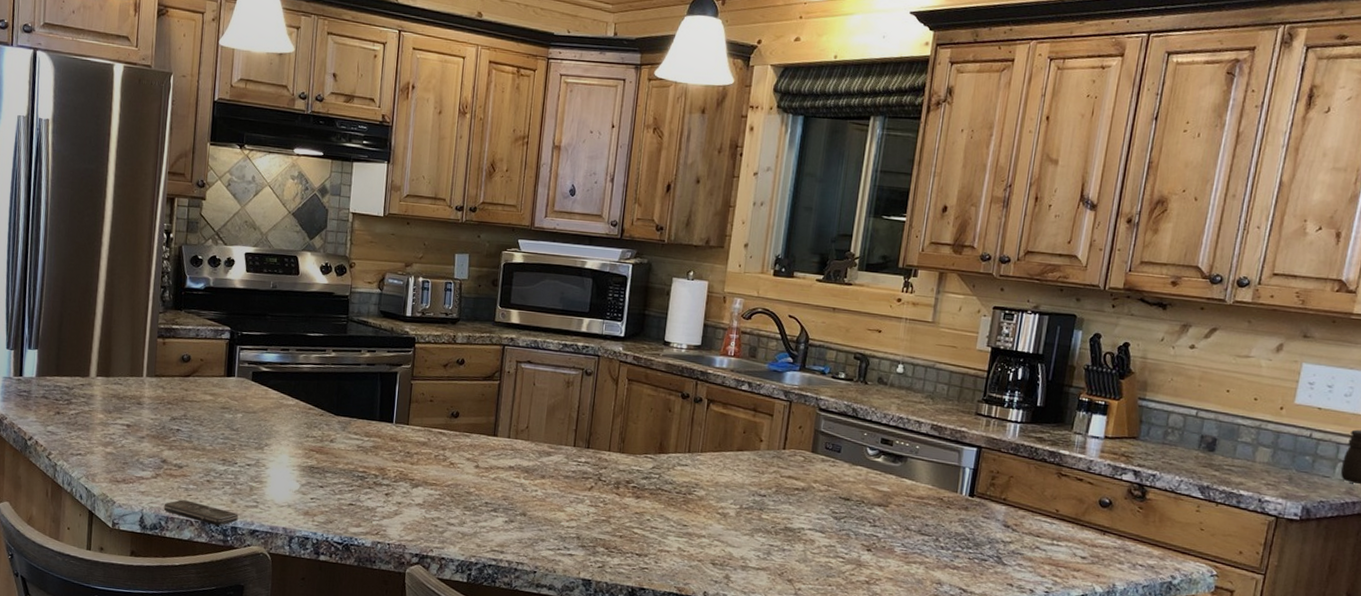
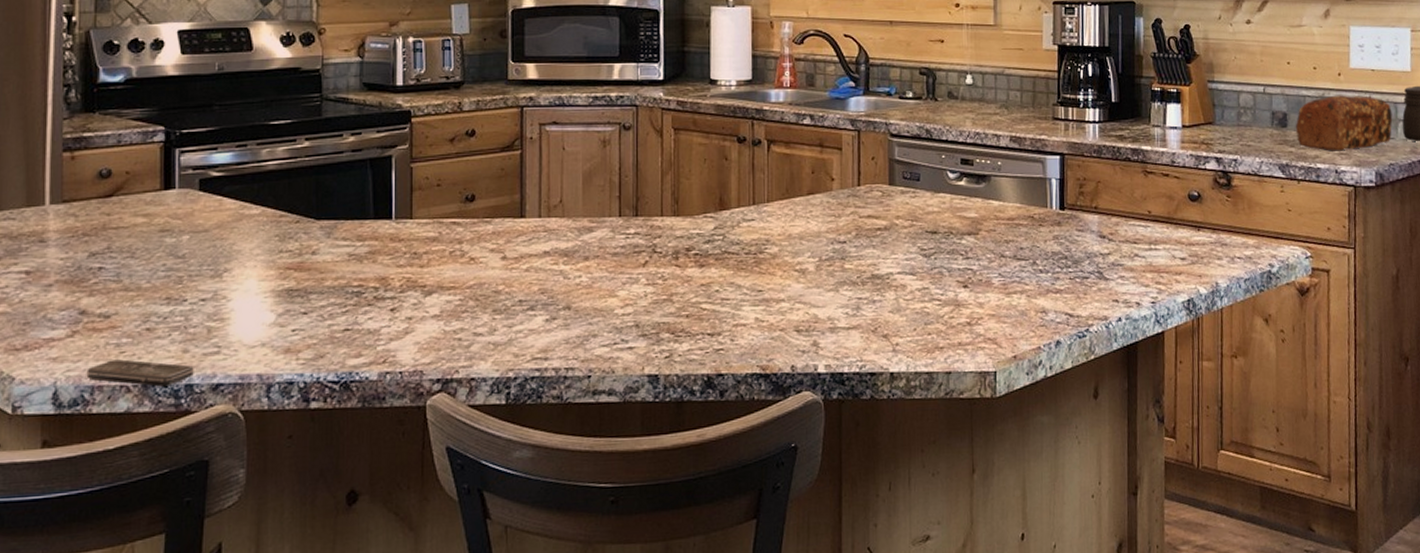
bread loaf: none [1223,427,1333,482] -> present [1295,95,1393,151]

